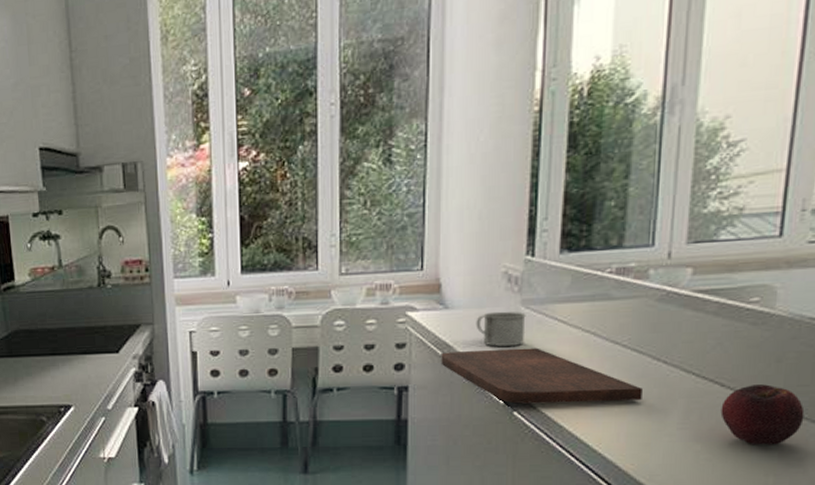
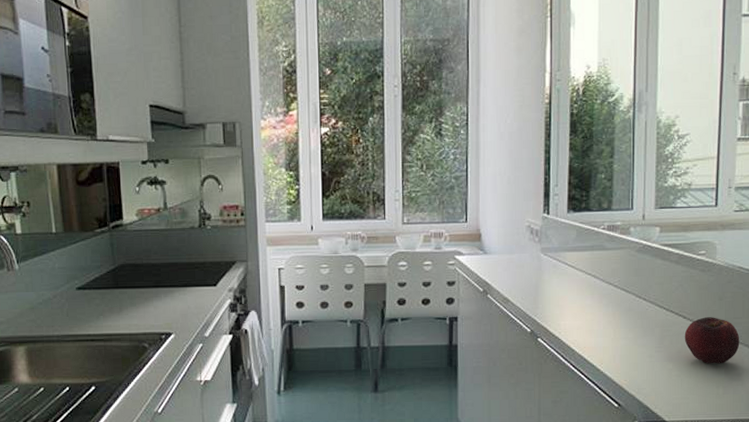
cutting board: present [441,347,643,404] -> none [482,286,630,332]
mug: present [476,311,526,346] -> none [508,257,545,285]

